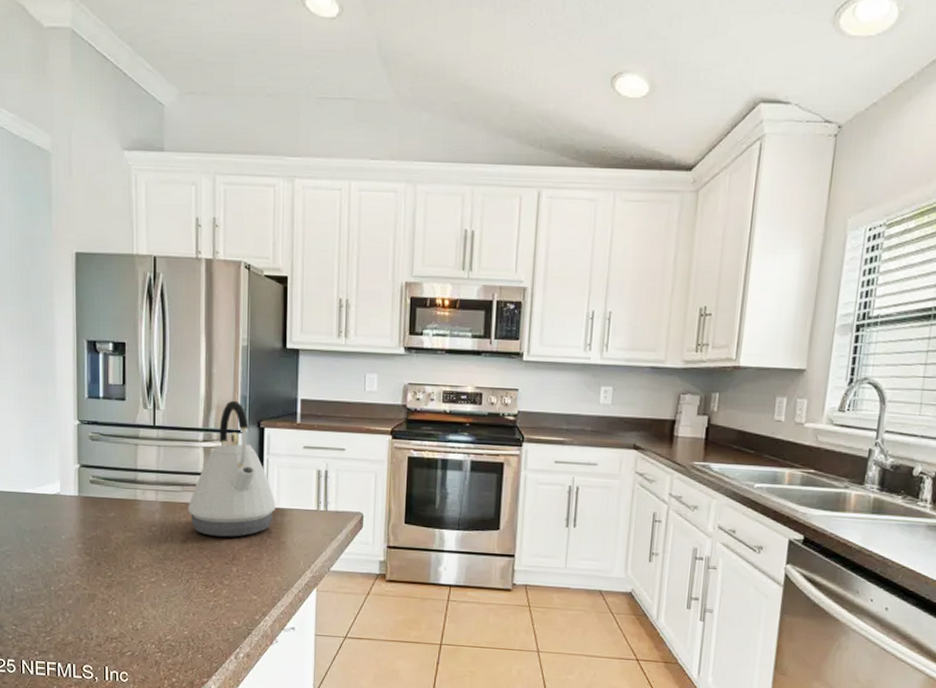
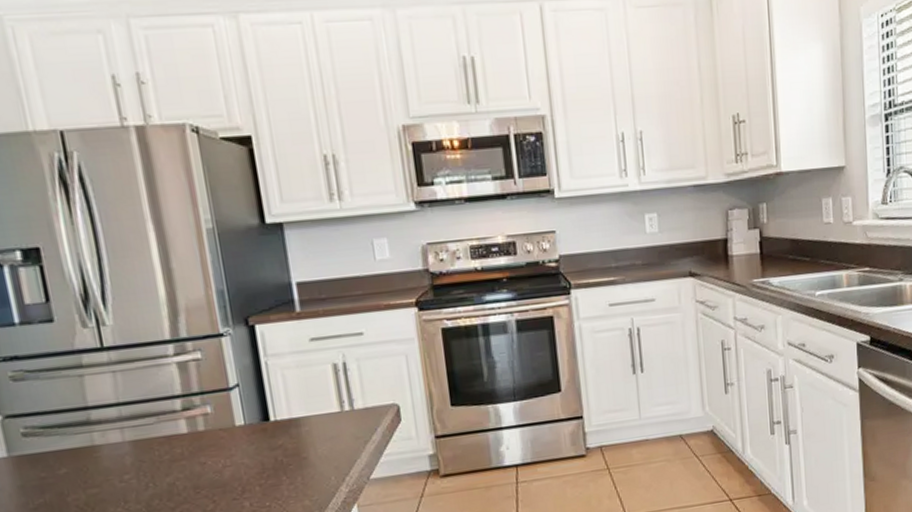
kettle: present [188,400,276,538] -> none [169,297,288,471]

